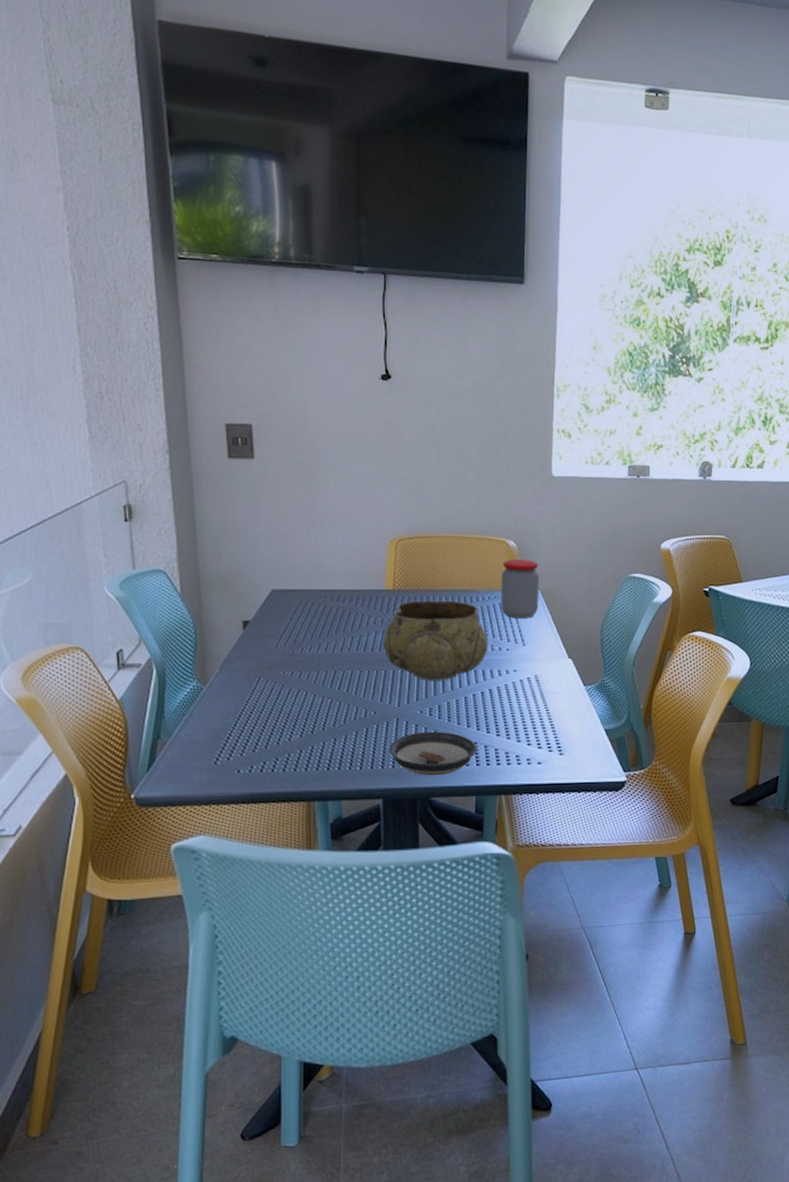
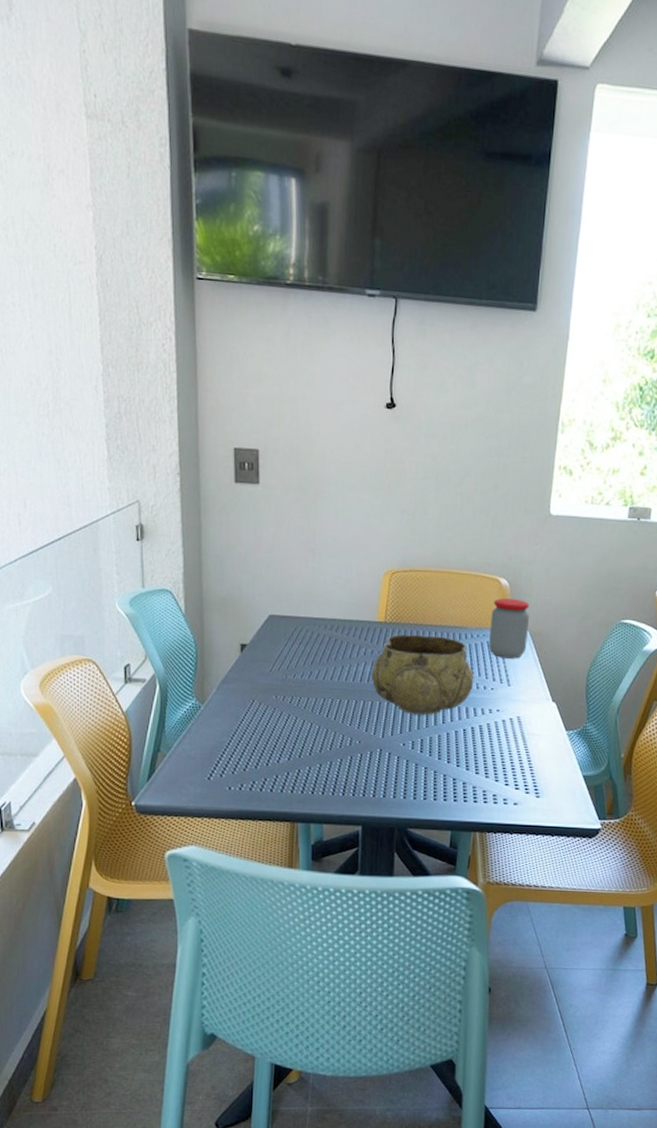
saucer: present [389,731,477,776] -> none [371,764,455,808]

